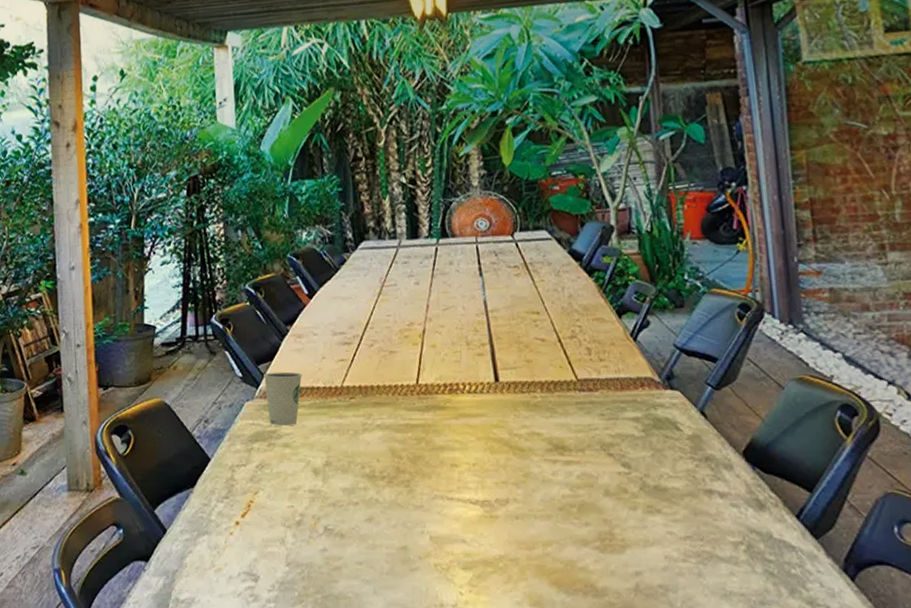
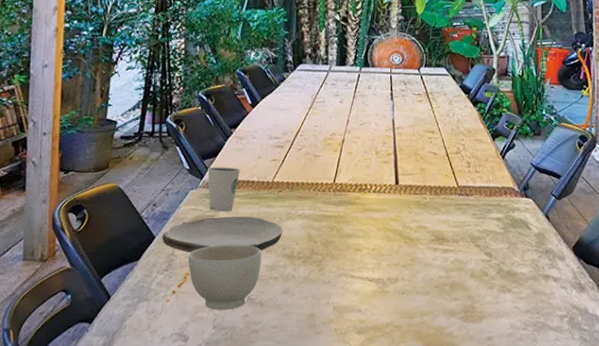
plate: none [218,429,360,476] -> present [162,216,283,252]
bowl: none [249,464,337,543] -> present [187,245,261,310]

